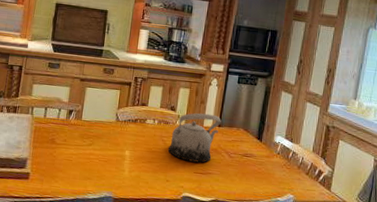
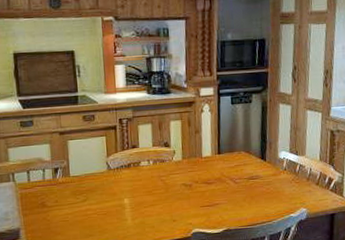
teapot: present [167,113,221,163] -> none [168,142,220,197]

